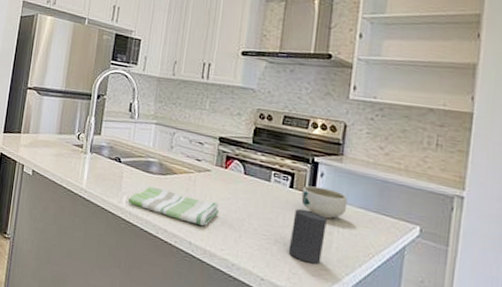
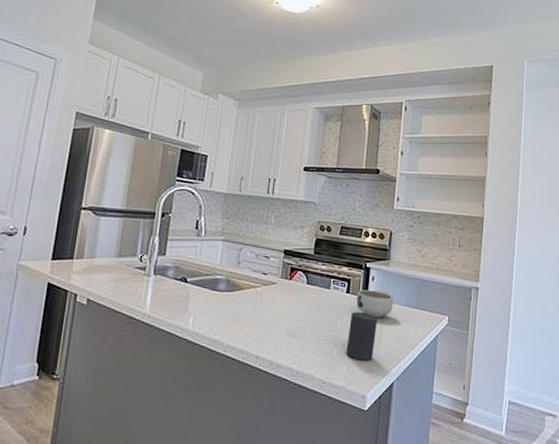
dish towel: present [127,186,220,227] -> none [194,304,285,339]

